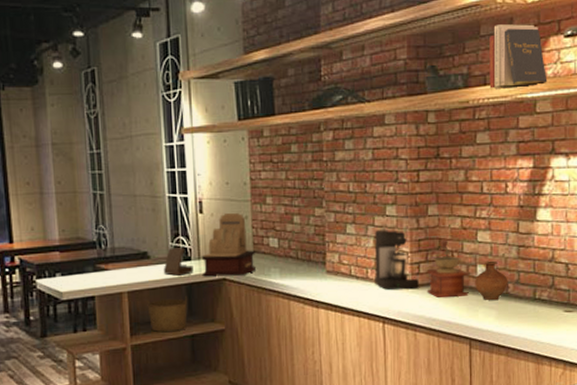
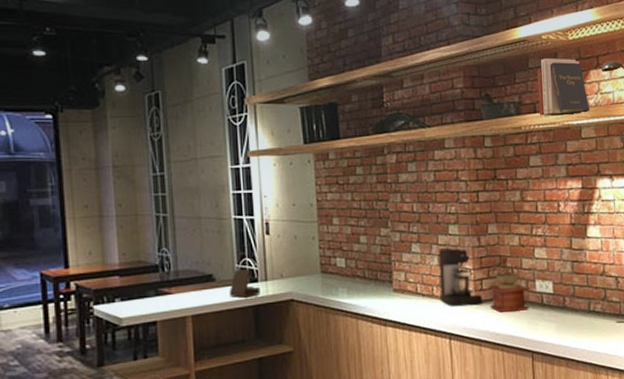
basket: present [147,296,188,333] -> none [212,319,255,357]
cash register: present [201,213,257,277] -> none [268,234,324,298]
ceramic jug: present [475,260,508,301] -> none [534,275,565,314]

